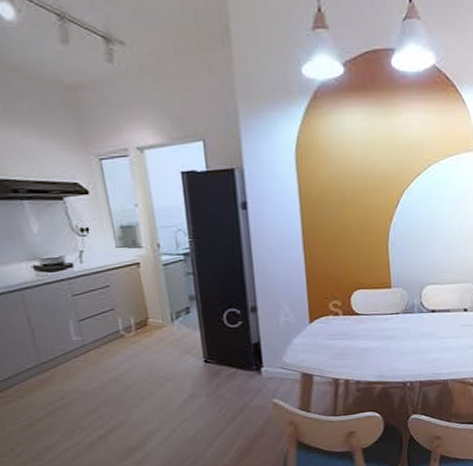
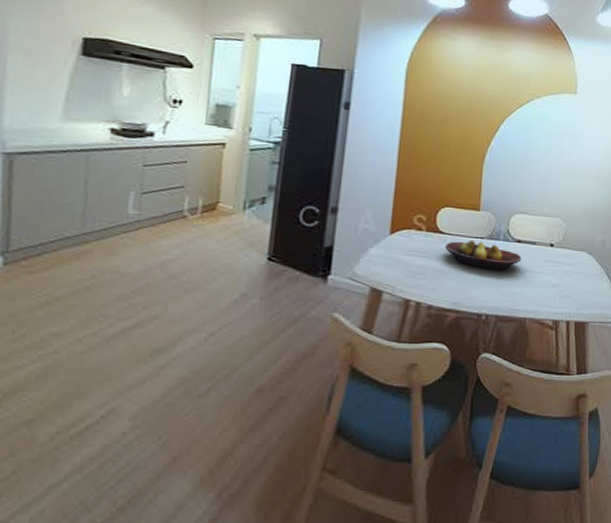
fruit bowl: none [363,316,438,342] -> present [445,239,522,270]

